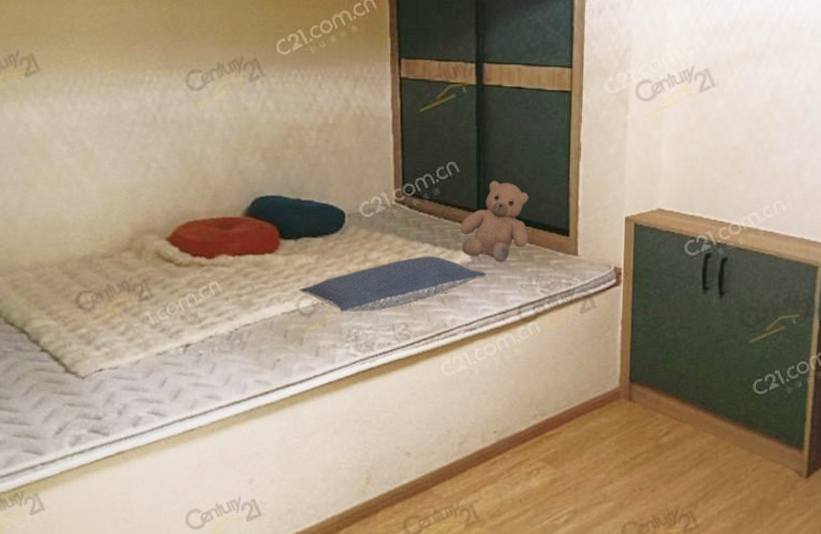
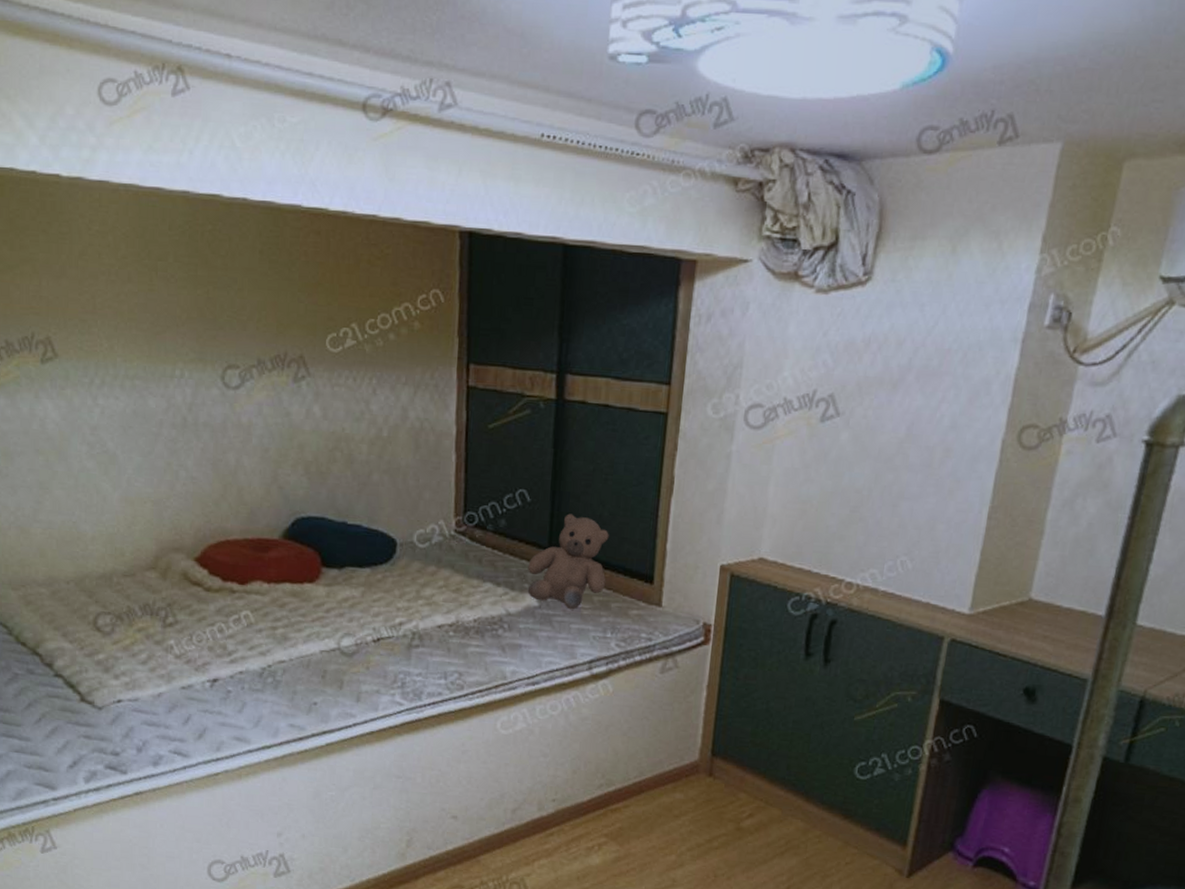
pillow: present [300,256,487,313] -> none [341,596,555,657]

